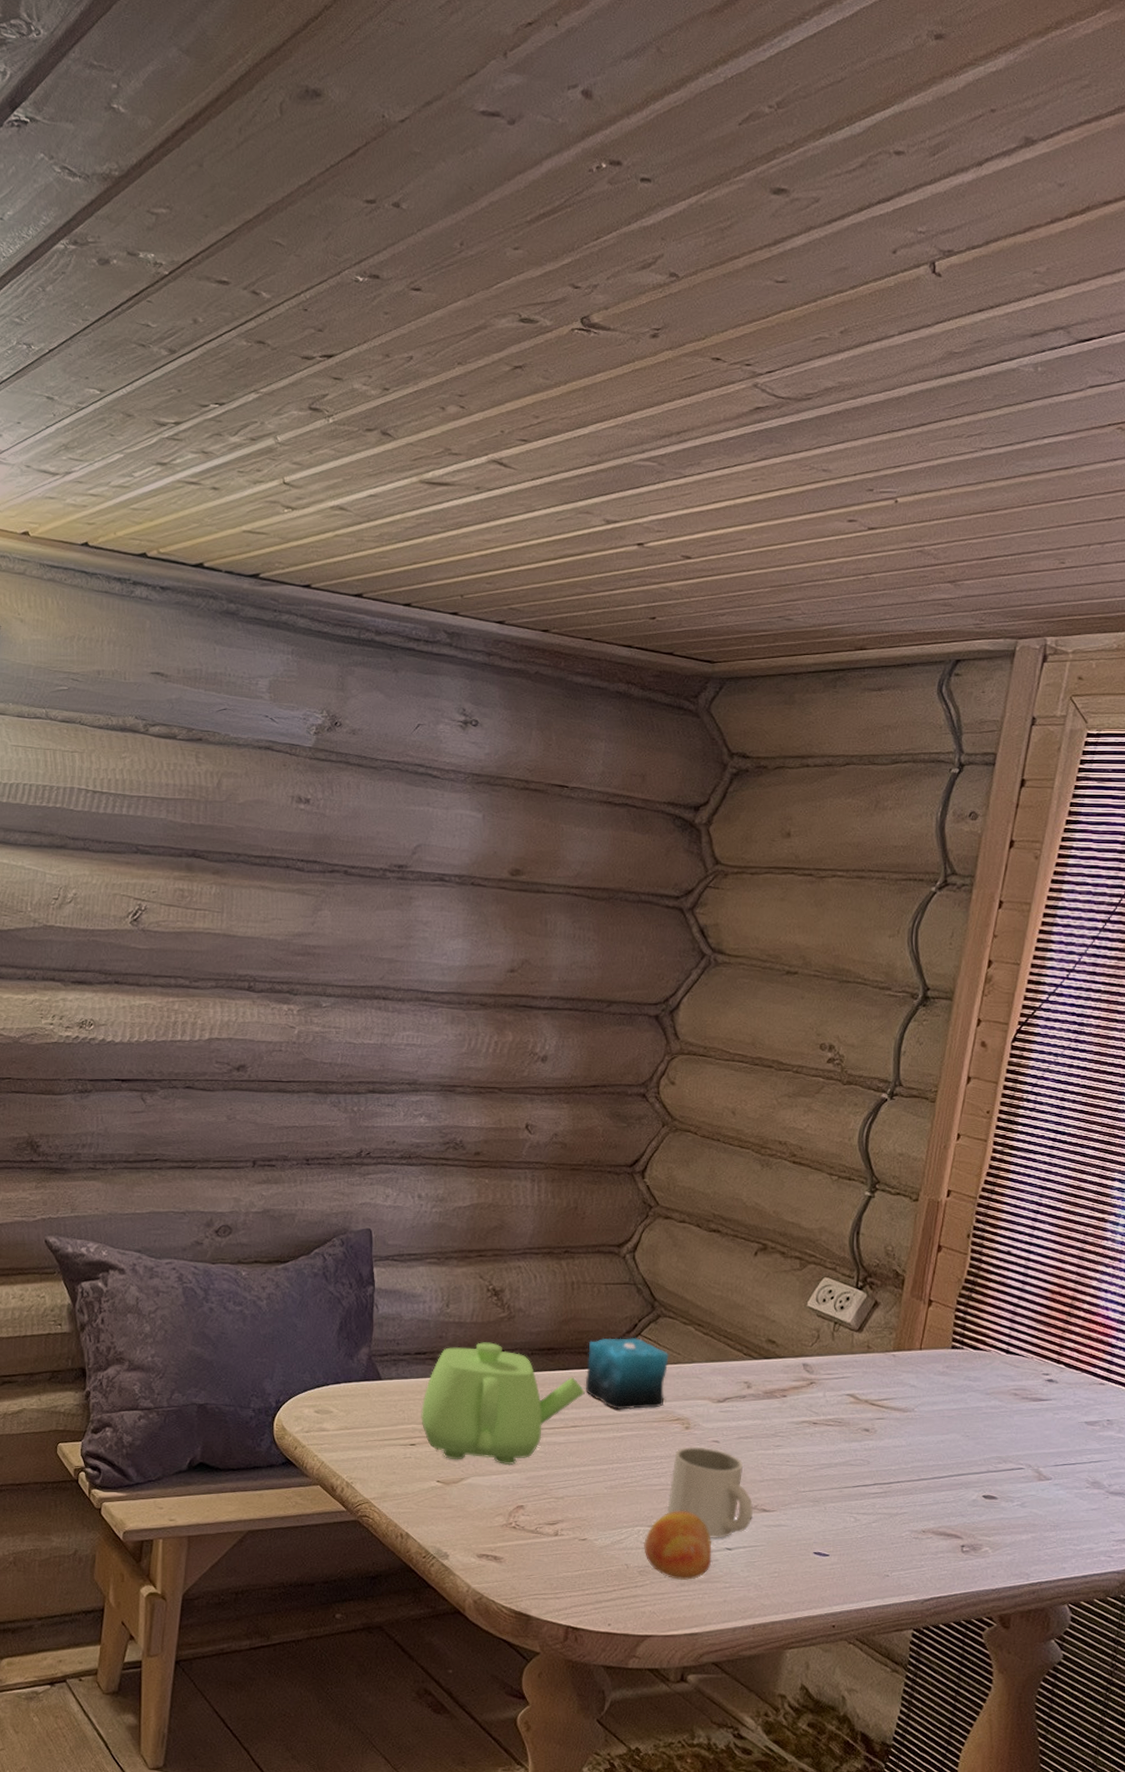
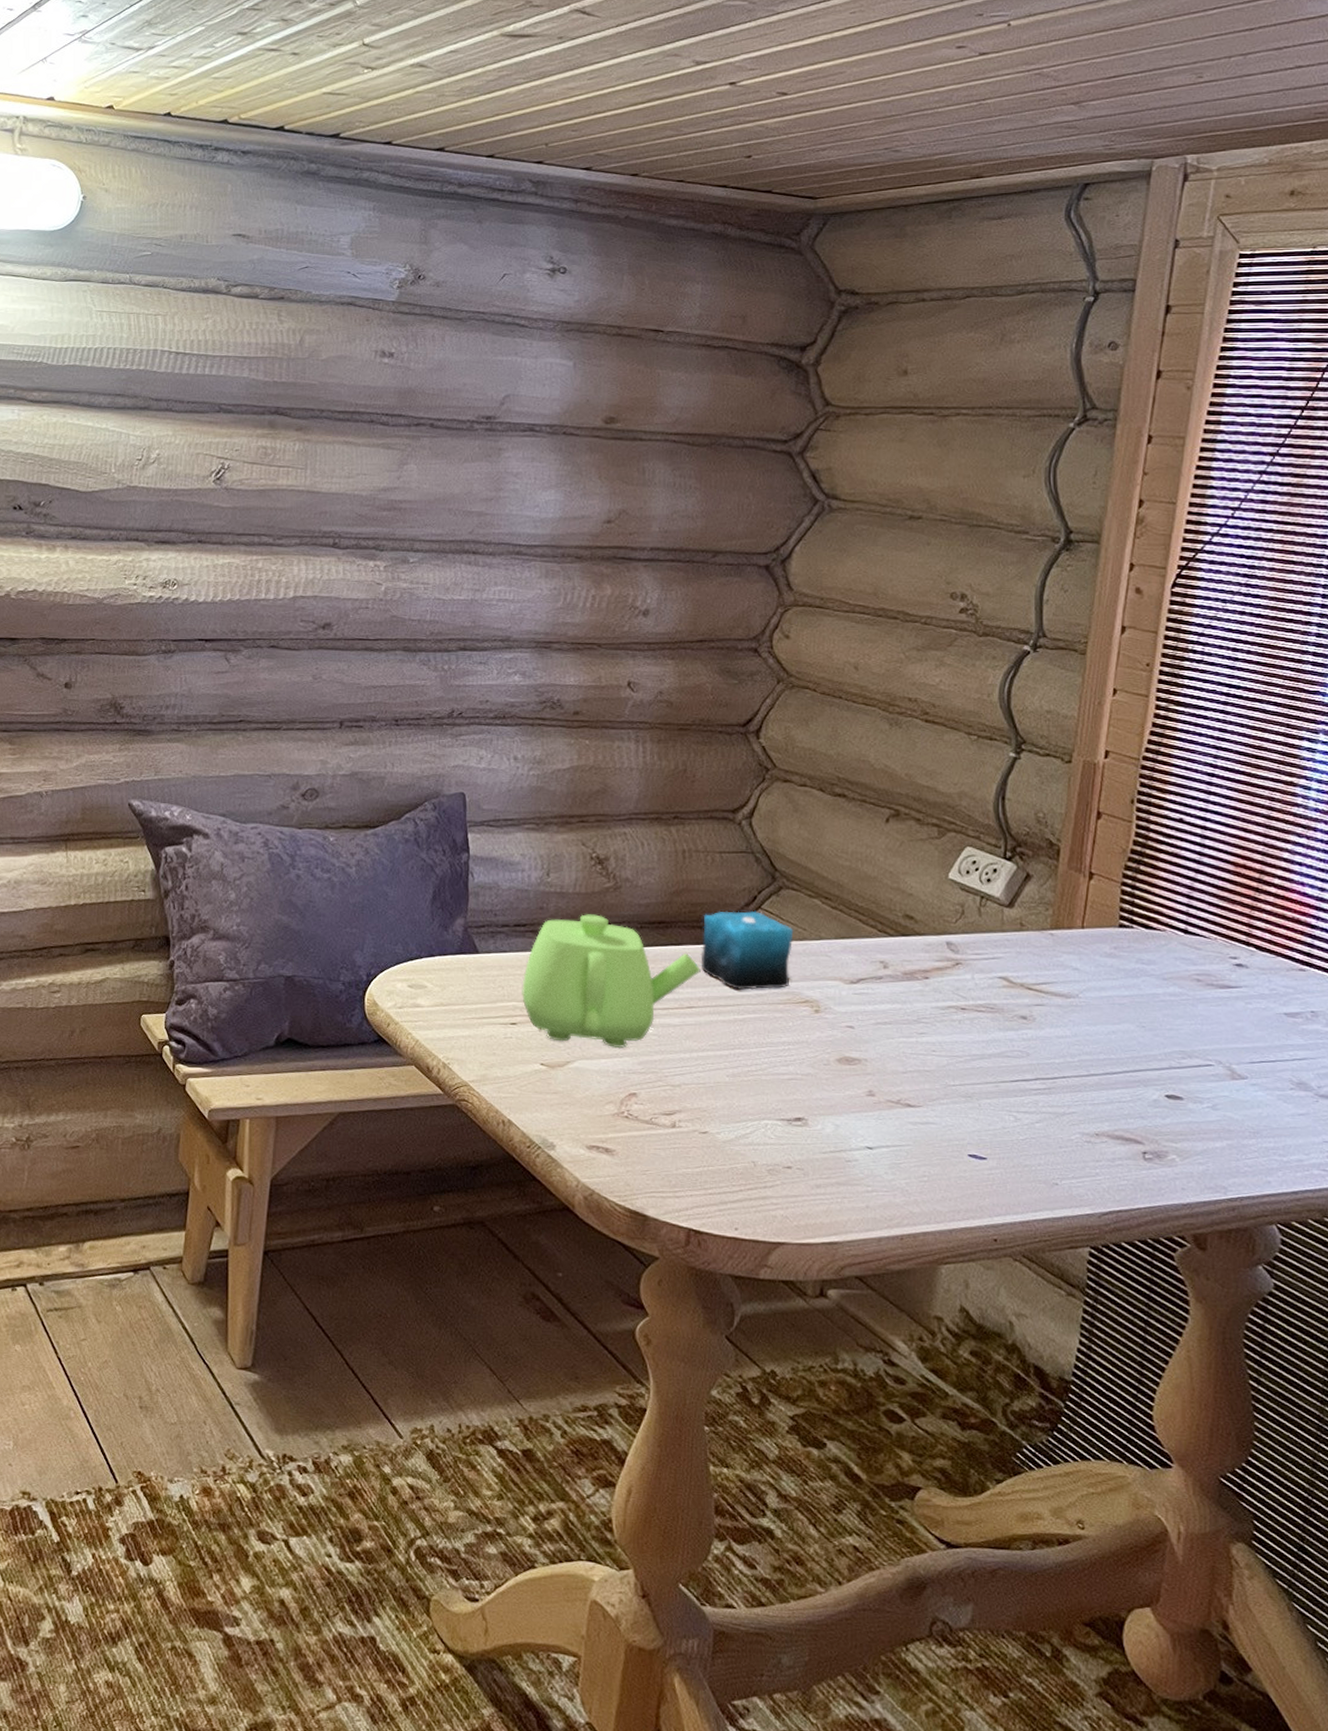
fruit: present [644,1511,712,1580] -> none [772,1103,851,1181]
mug: present [667,1446,754,1538] -> none [798,1032,897,1136]

